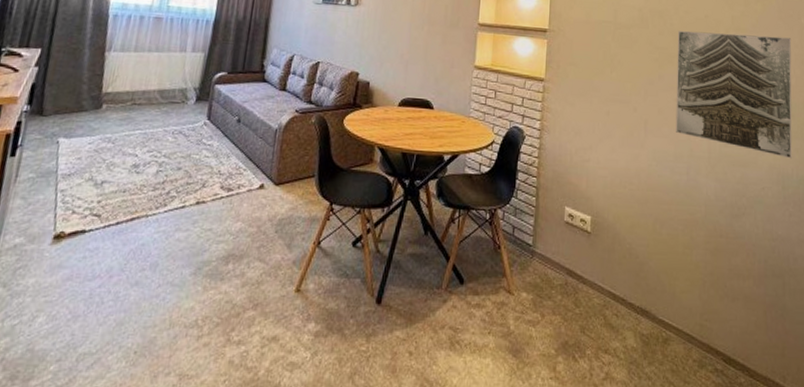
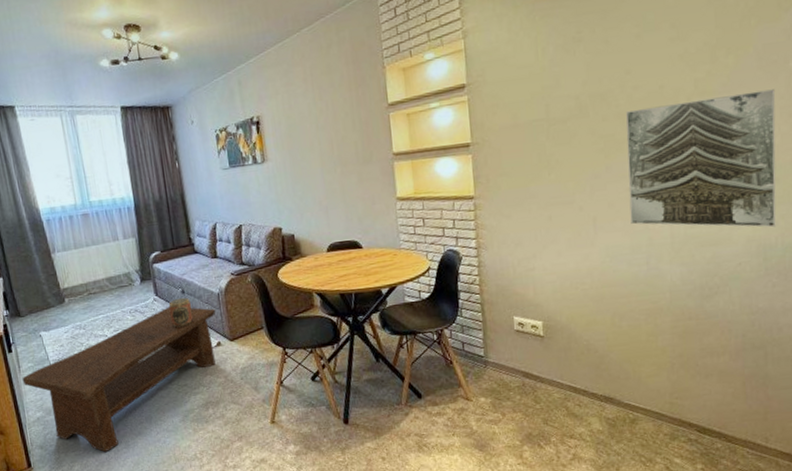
coffee table: none [13,134,269,302] -> present [22,307,216,452]
decorative container: none [216,126,244,160] -> present [168,297,193,328]

